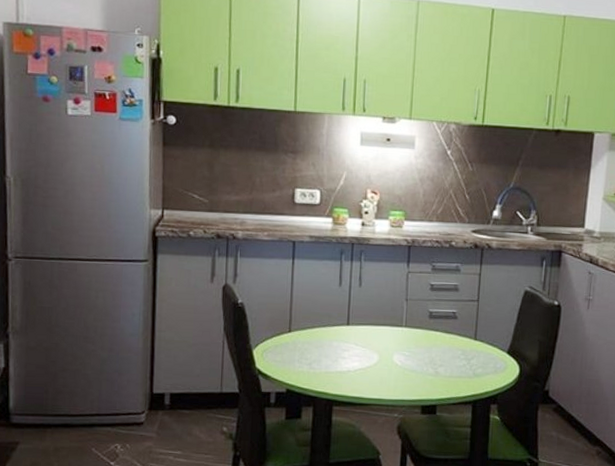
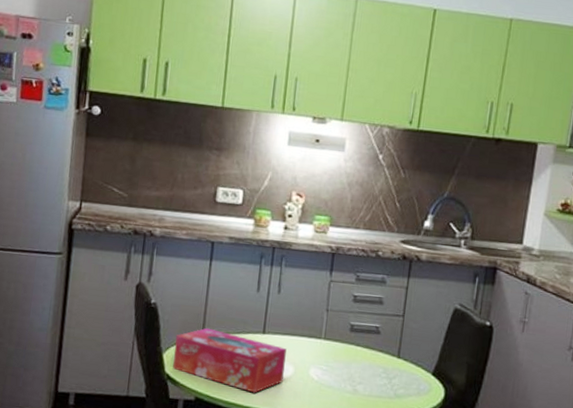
tissue box: none [263,323,370,382] -> present [173,327,287,393]

